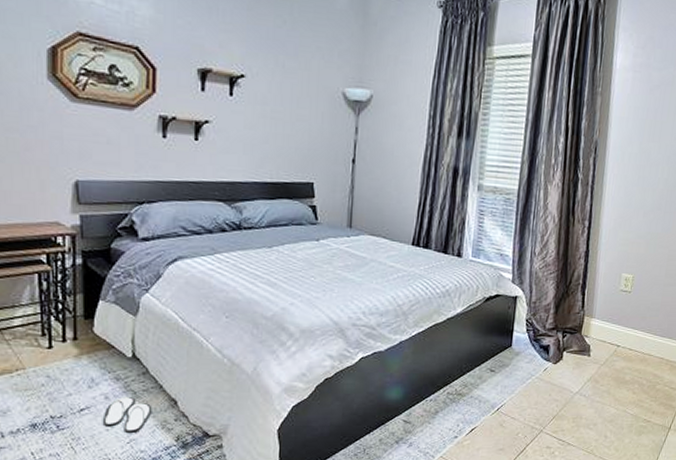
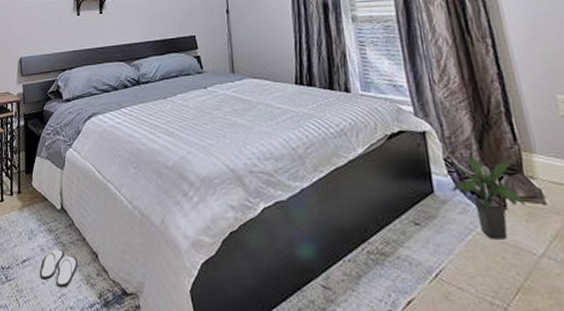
potted plant: none [526,318,577,382] -> present [452,156,526,240]

